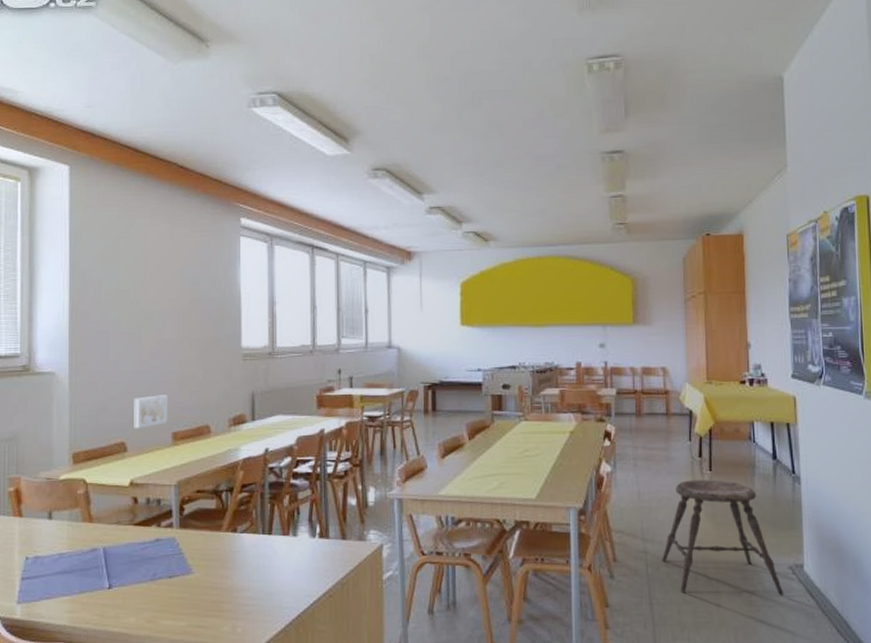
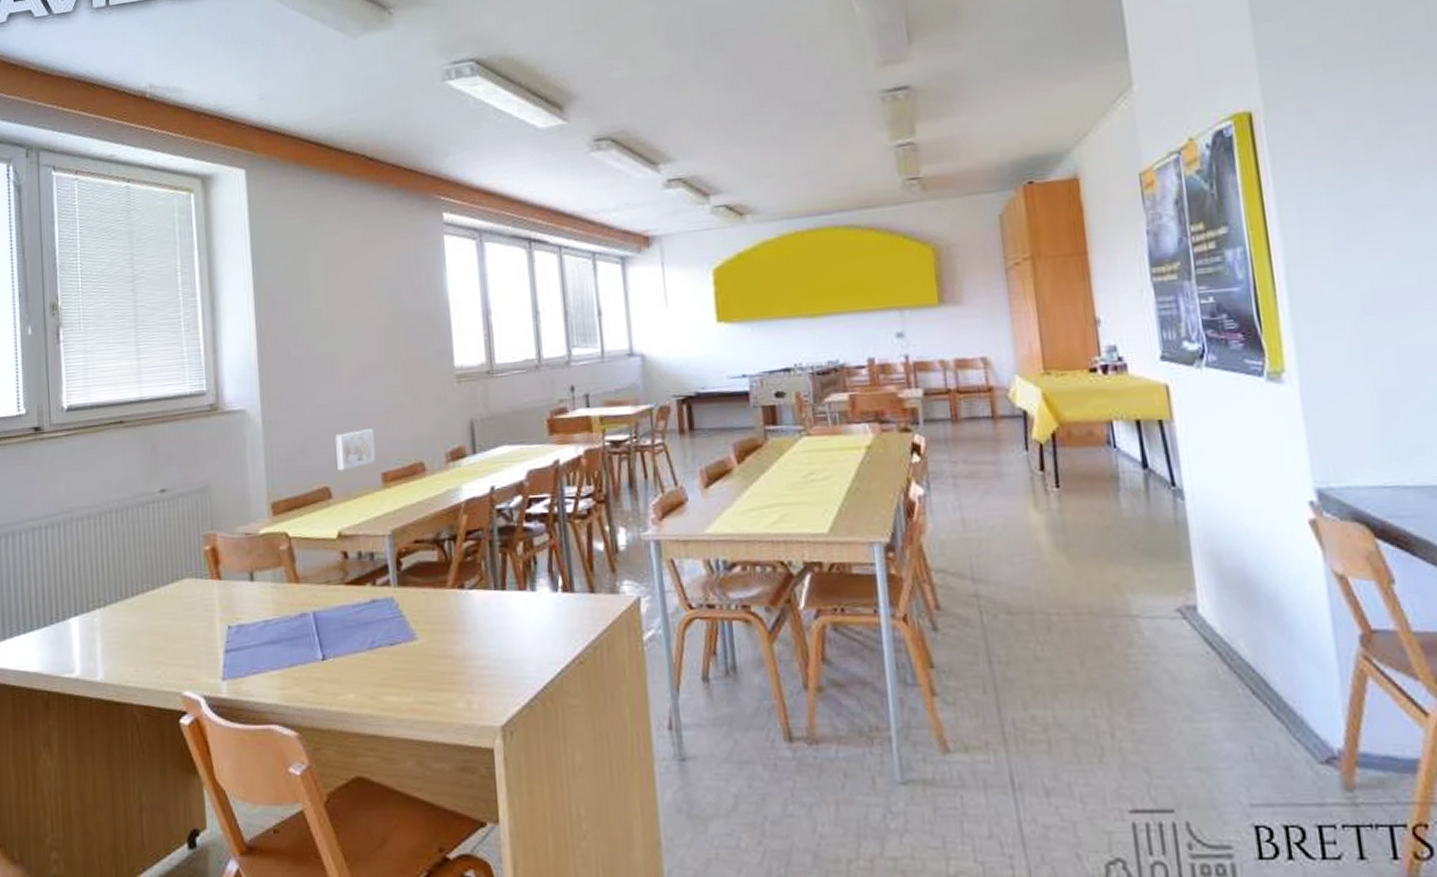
stool: present [661,479,784,596] -> none [999,498,1173,648]

